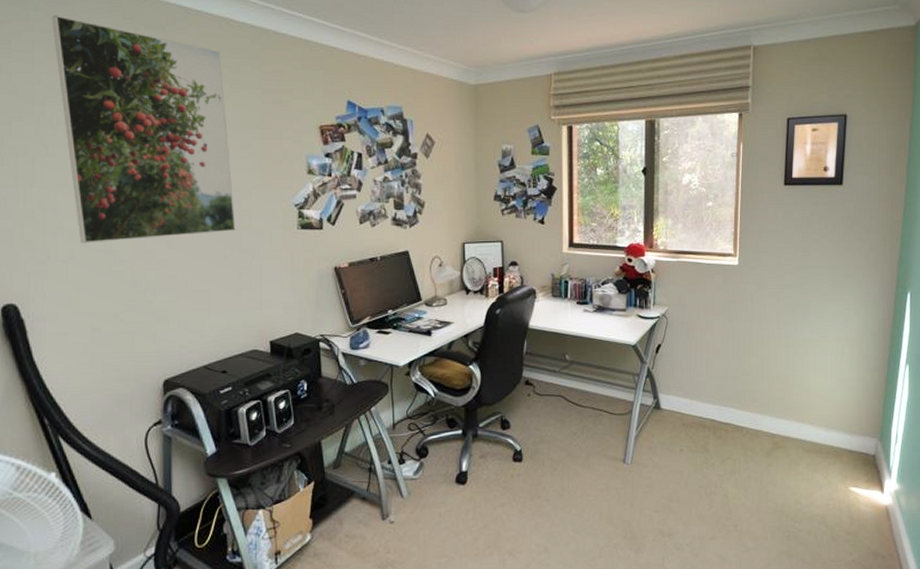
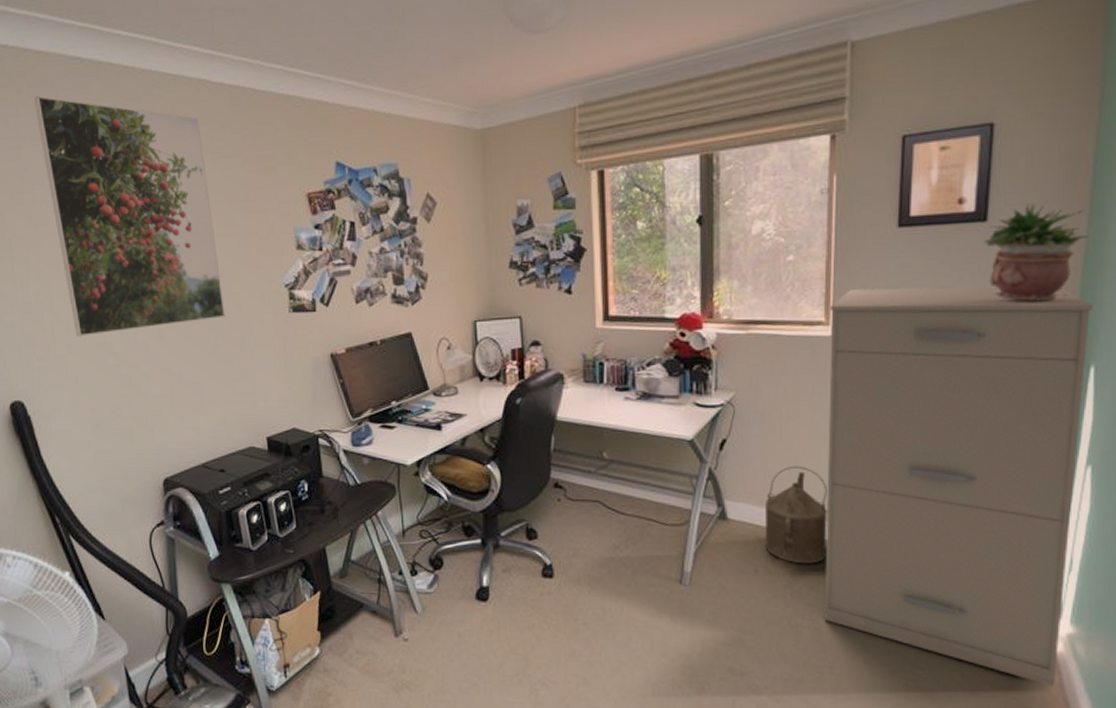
watering can: none [688,365,734,444] -> present [764,465,827,564]
filing cabinet: none [731,230,910,531] -> present [824,286,1094,687]
potted plant: none [840,174,906,245] -> present [984,203,1089,302]

